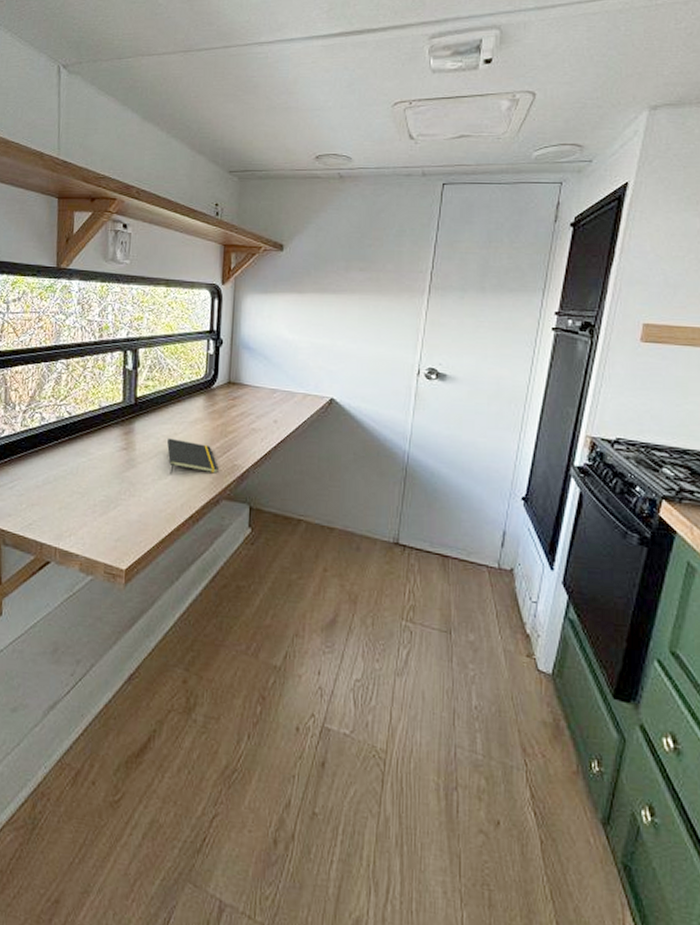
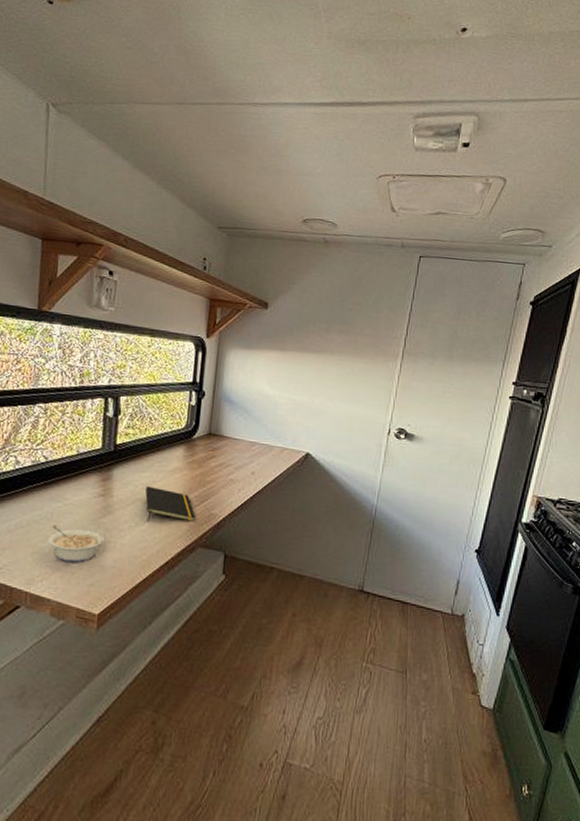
legume: none [74,480,128,518] -> present [48,525,104,563]

